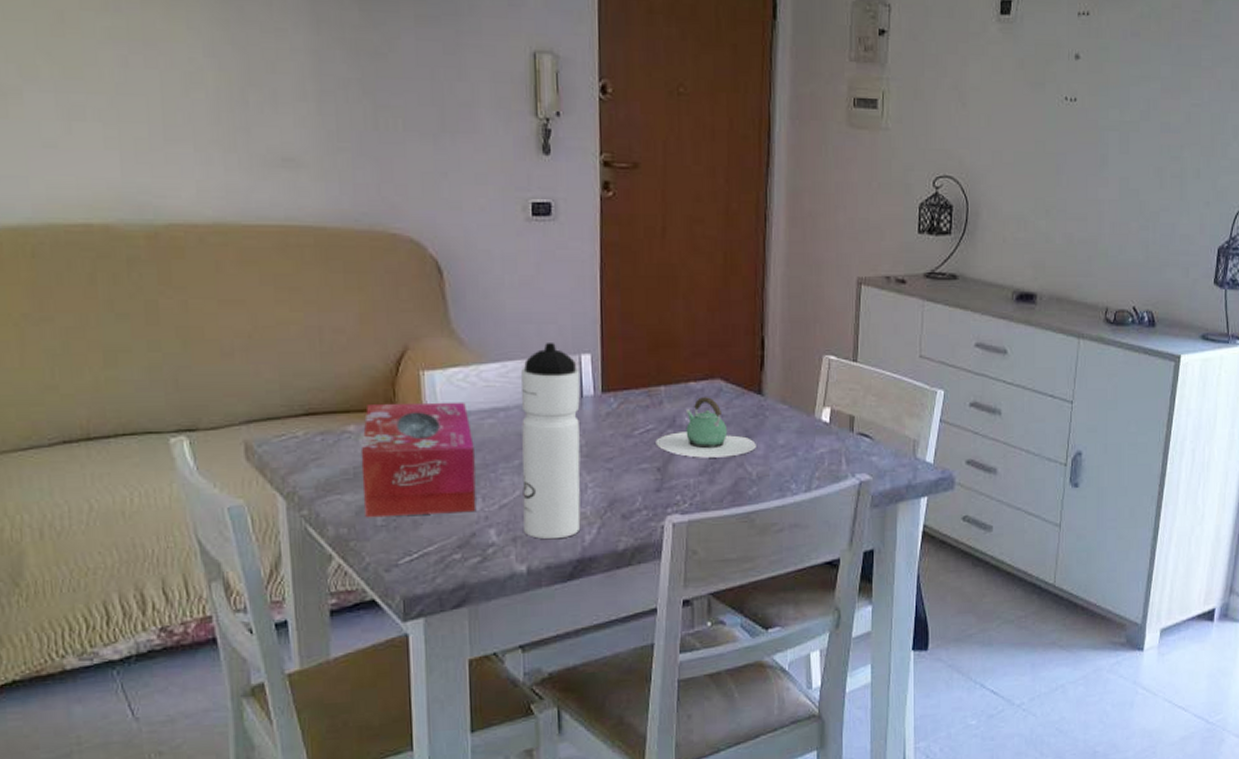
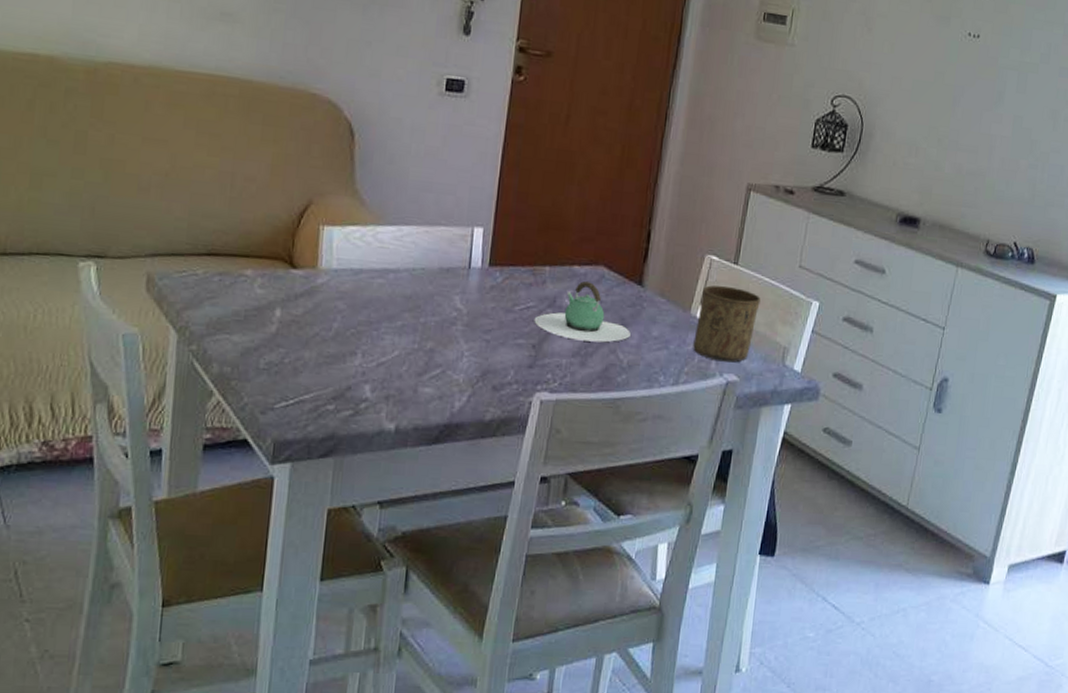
tissue box: present [361,402,477,518] -> none [250,251,362,367]
water bottle: present [520,343,581,540] -> none [397,213,470,403]
cup: none [821,384,884,462] -> present [693,285,761,363]

